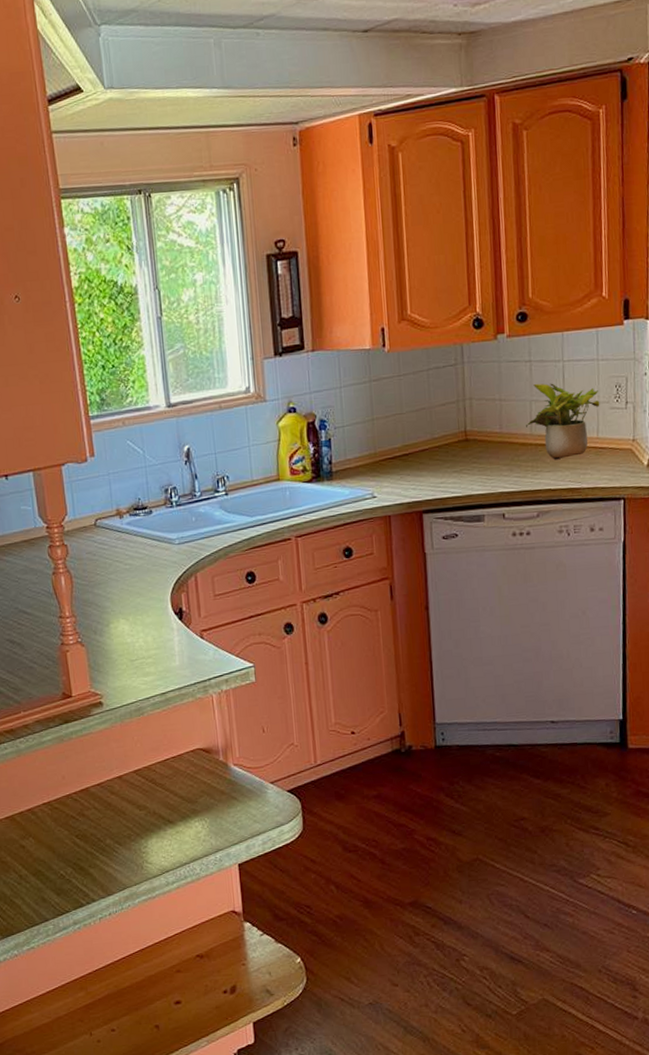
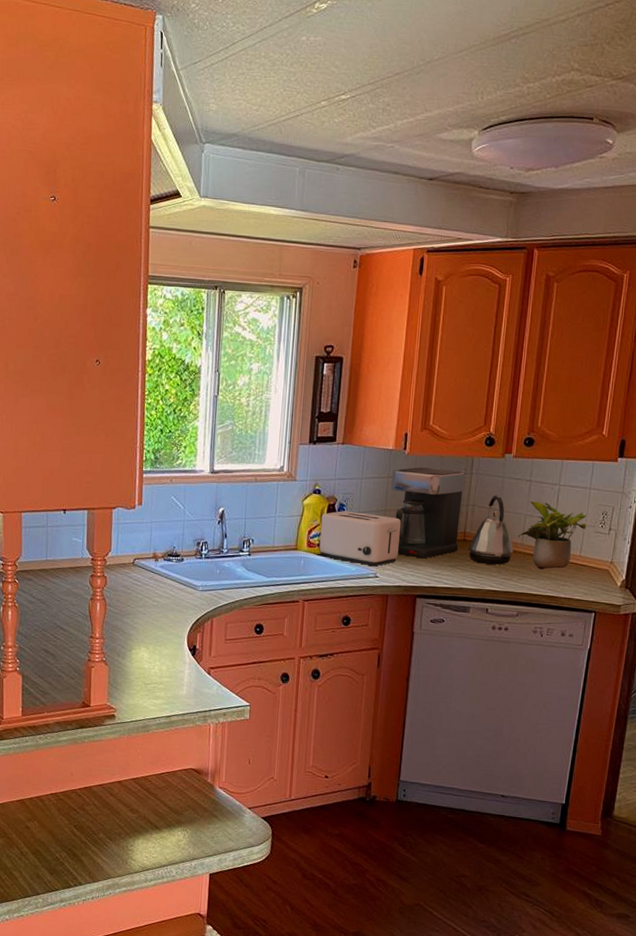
toaster: none [301,426,395,486] -> present [319,511,402,566]
coffee maker: none [374,362,461,469] -> present [391,467,465,559]
kettle: none [472,383,524,464] -> present [468,495,514,565]

